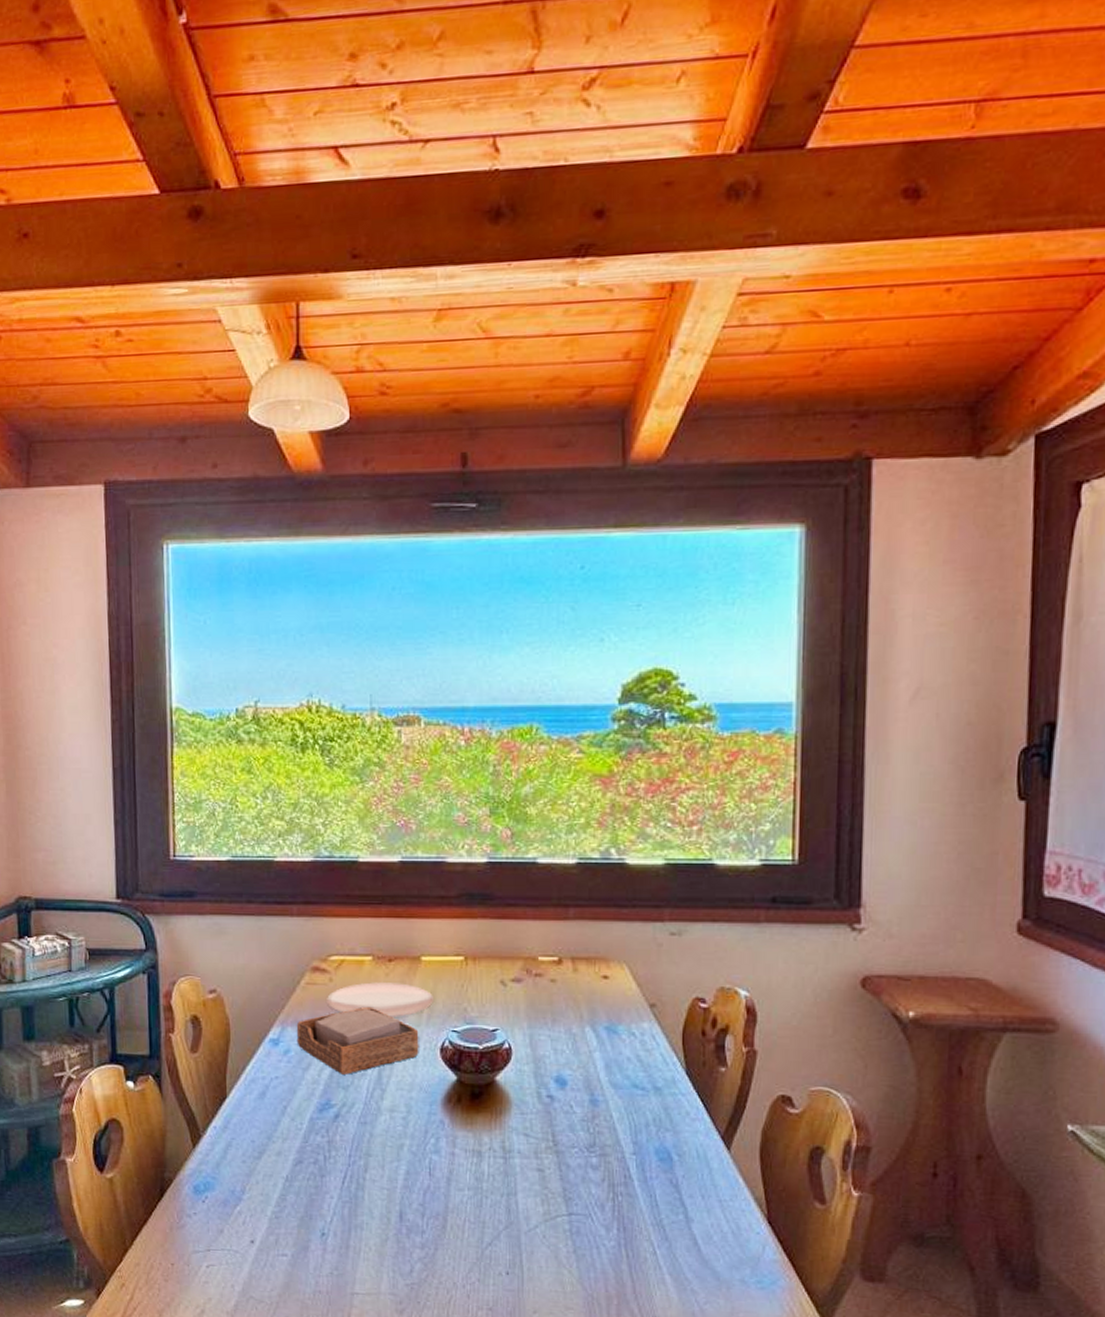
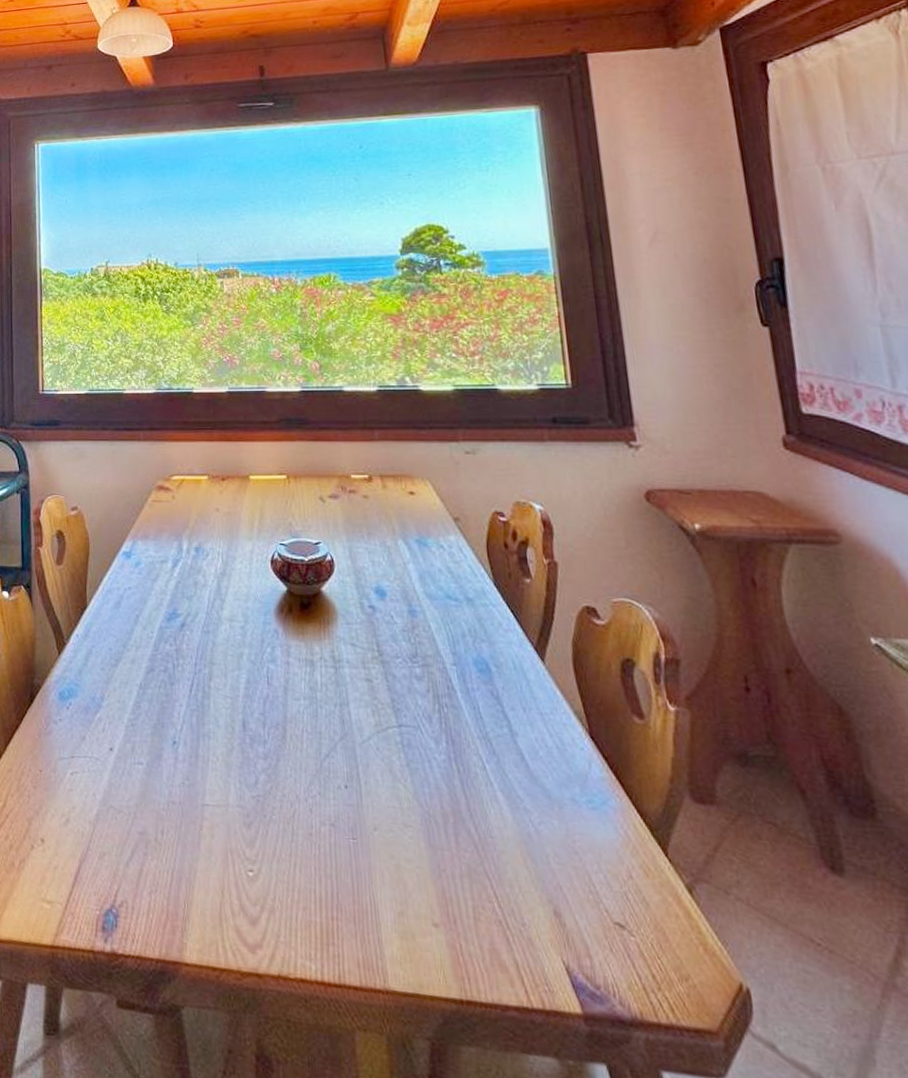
napkin holder: present [296,1006,419,1075] -> none [145,521,252,586]
plate: present [327,982,433,1017] -> none [171,499,262,531]

